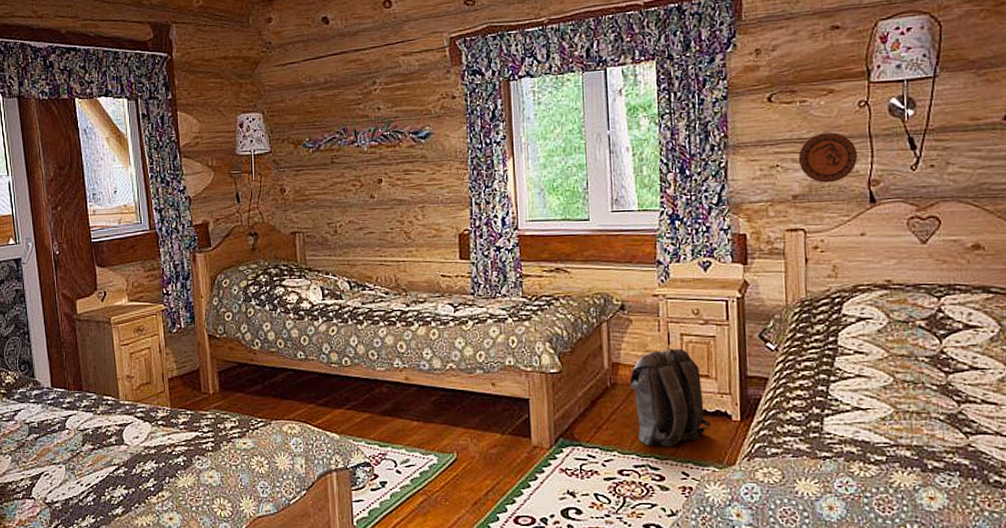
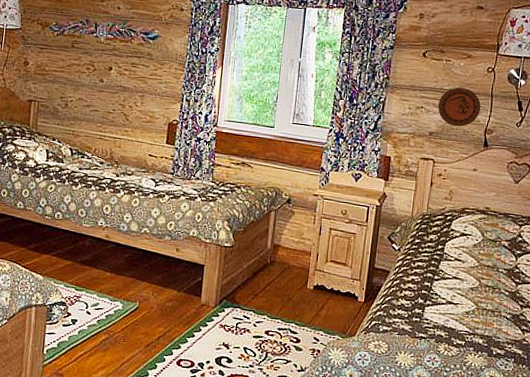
backpack: present [629,348,711,447] -> none [285,238,341,317]

